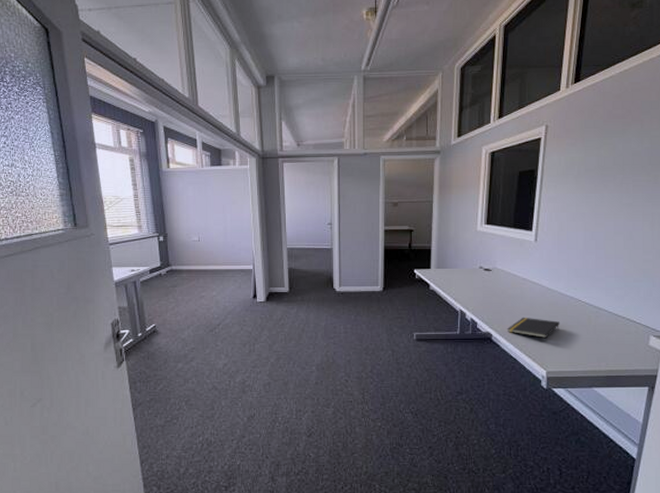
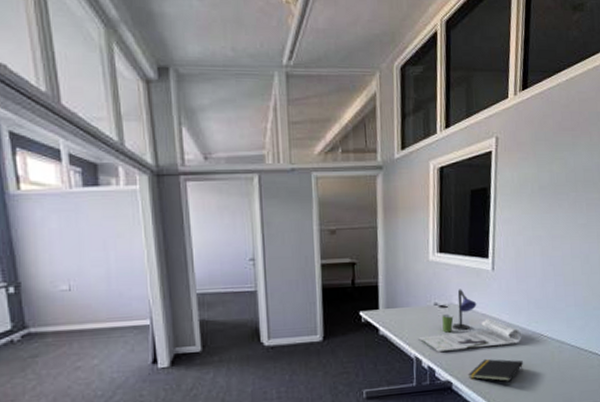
desk lamp: none [464,256,560,307] -> present [418,289,522,352]

